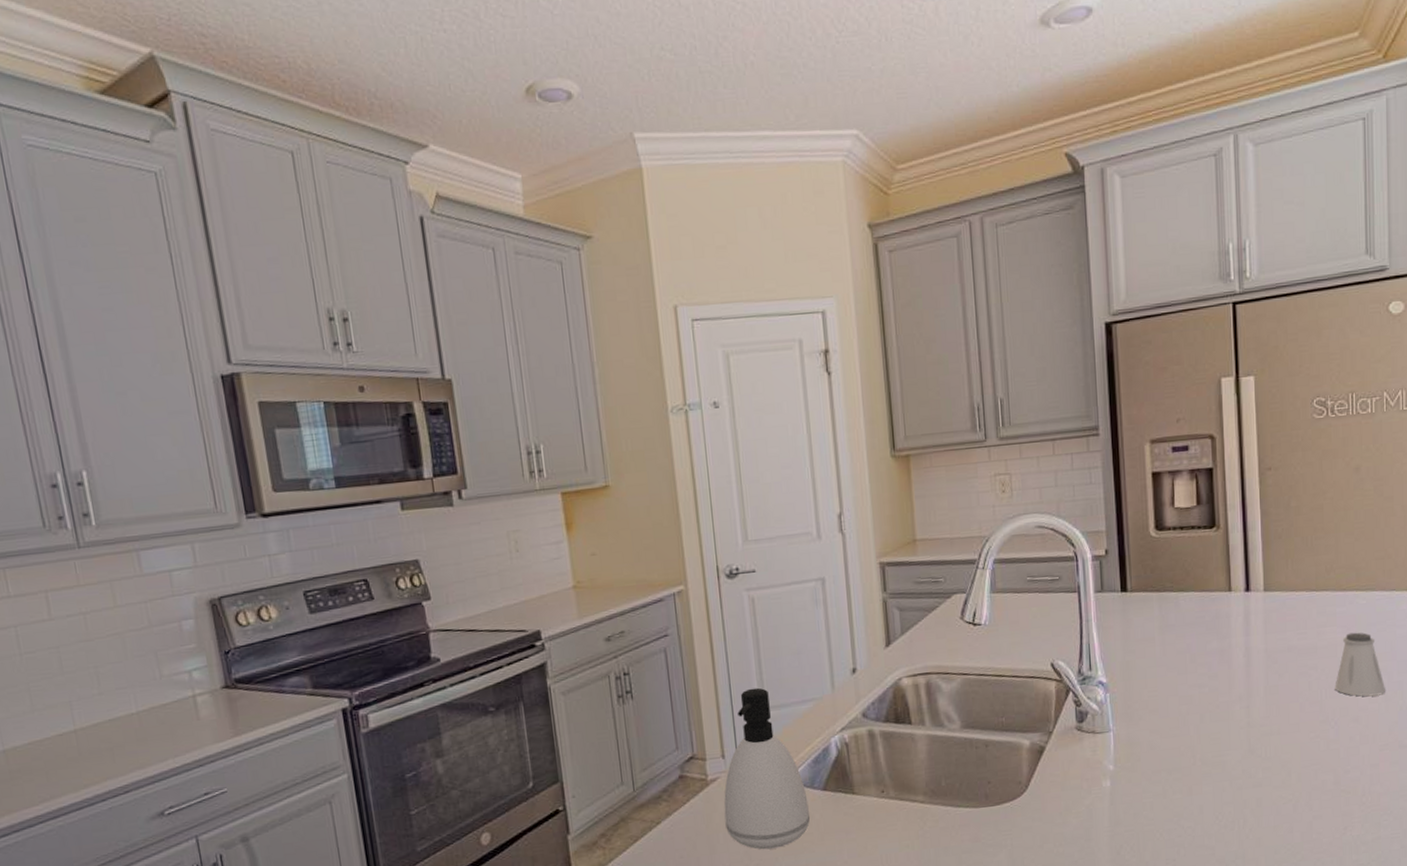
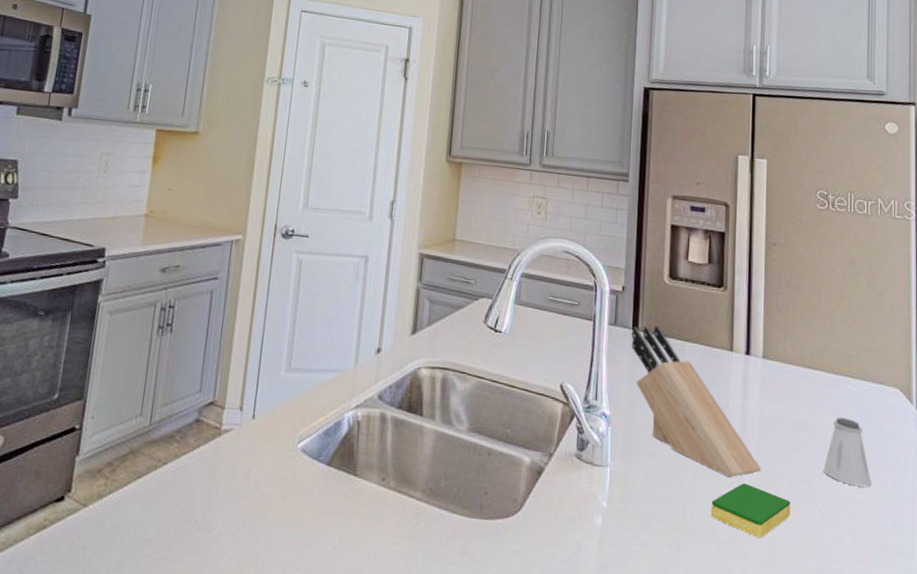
soap dispenser: present [724,687,810,850] -> none [227,346,312,517]
knife block: none [1121,582,1270,715] -> present [631,325,762,477]
dish sponge: none [1221,717,1303,766] -> present [711,483,791,539]

